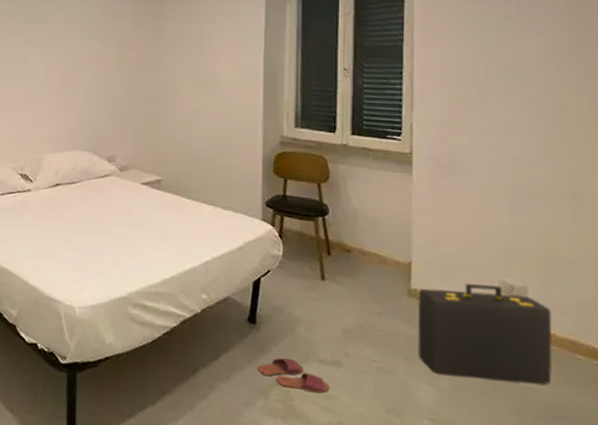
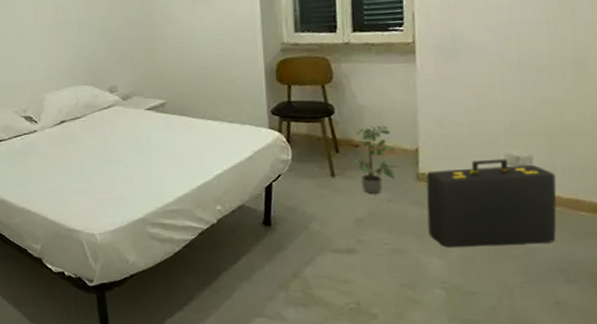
slippers: present [257,357,330,394] -> none [276,252,346,280]
potted plant: none [344,232,391,305] -> present [352,125,400,194]

